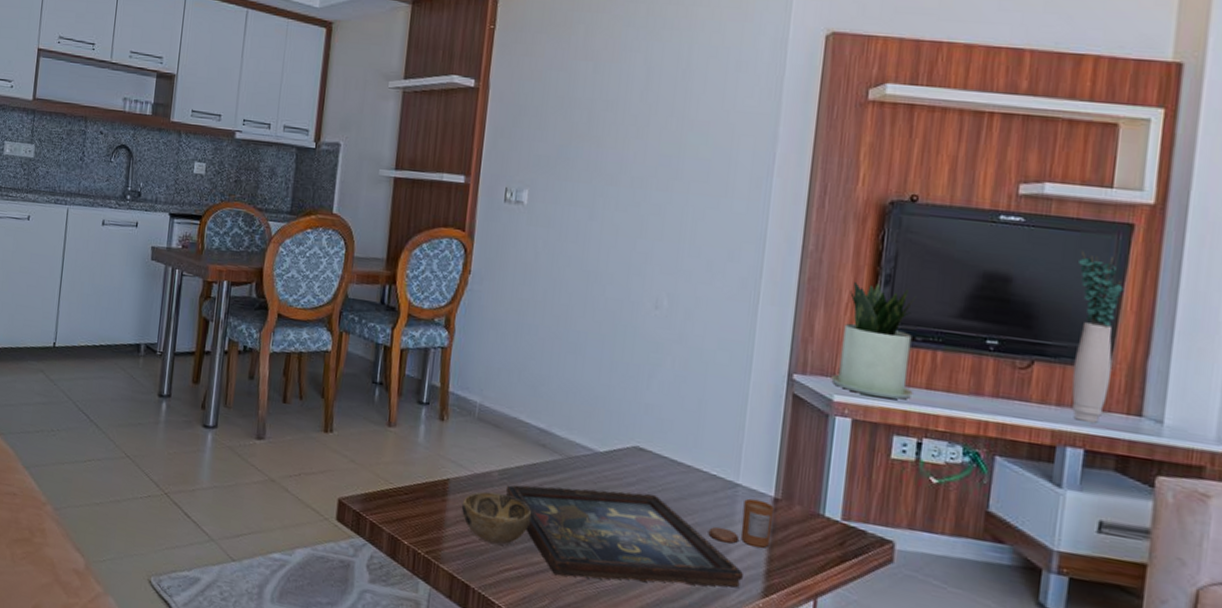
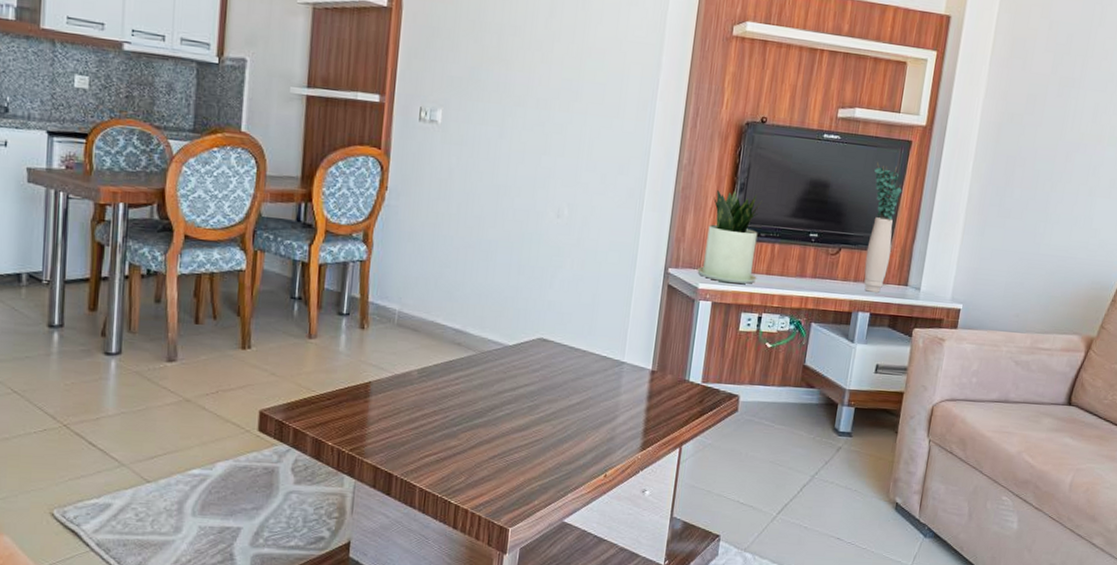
decorative bowl: present [461,492,532,546] -> none [383,389,449,436]
decorative tray: present [505,484,743,588] -> none [424,377,626,455]
candle: present [708,498,775,549] -> none [599,373,652,413]

